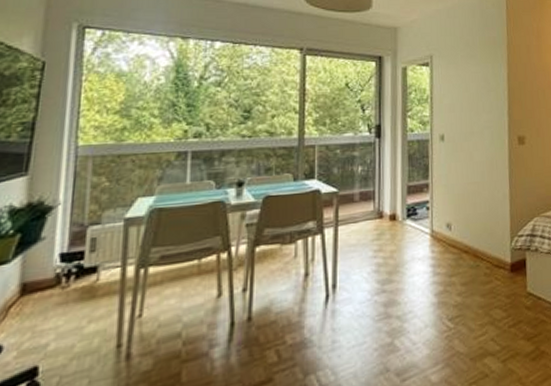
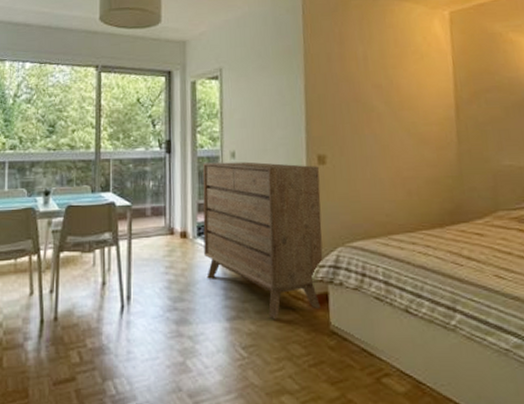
dresser: none [412,144,522,289] -> present [202,161,323,319]

